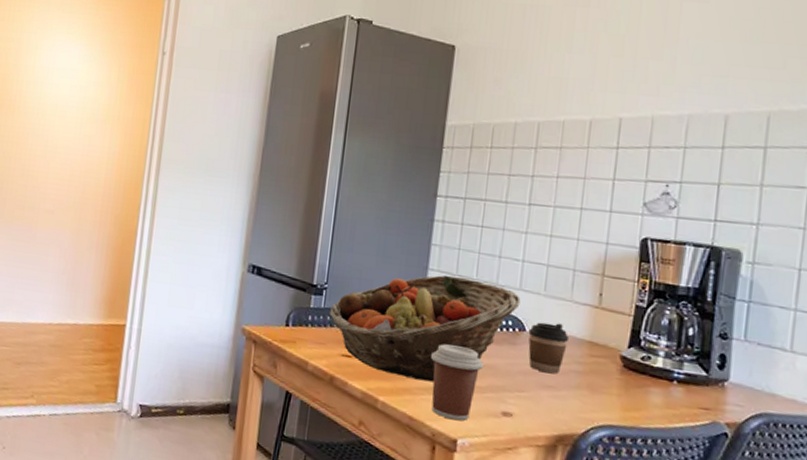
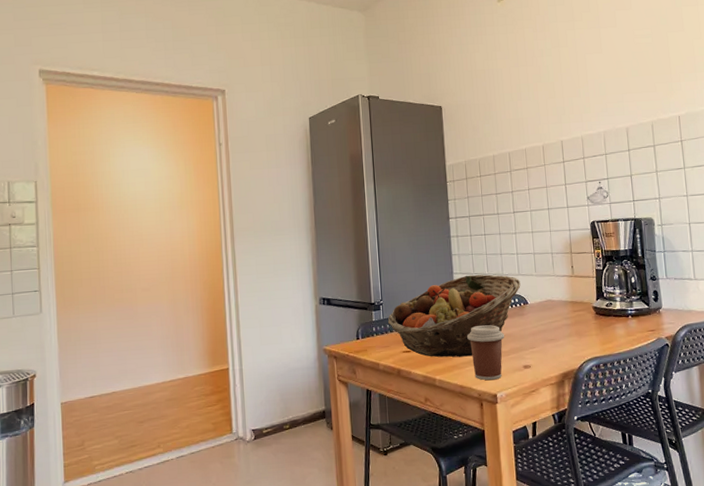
coffee cup: present [528,322,570,374] -> none [530,293,558,331]

